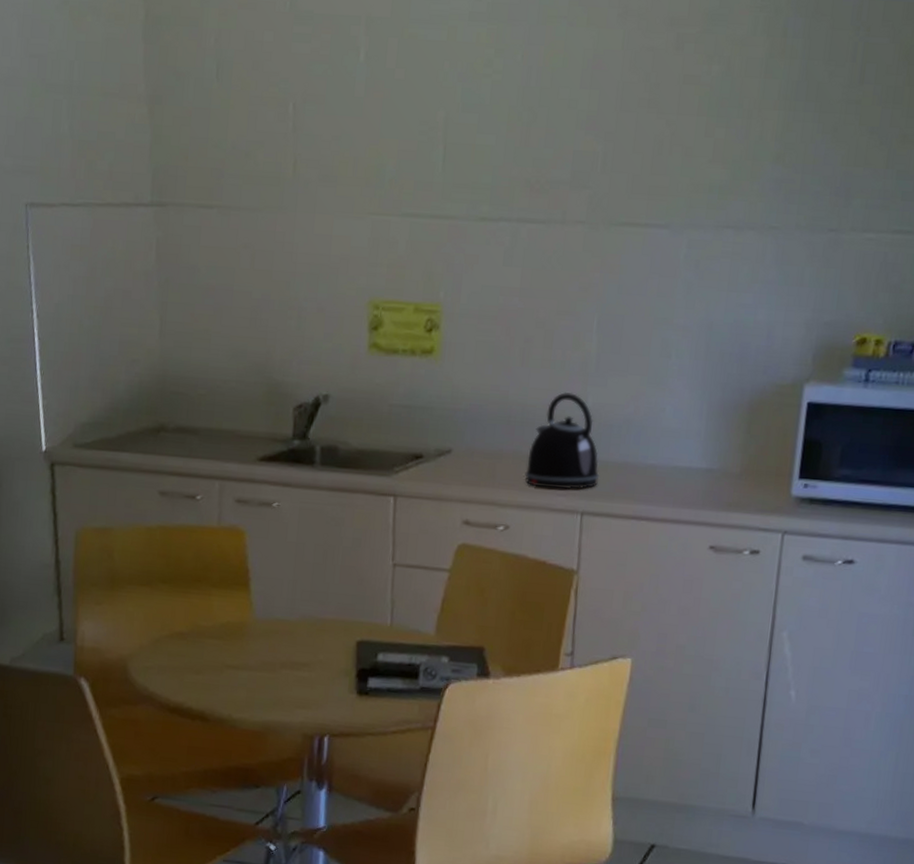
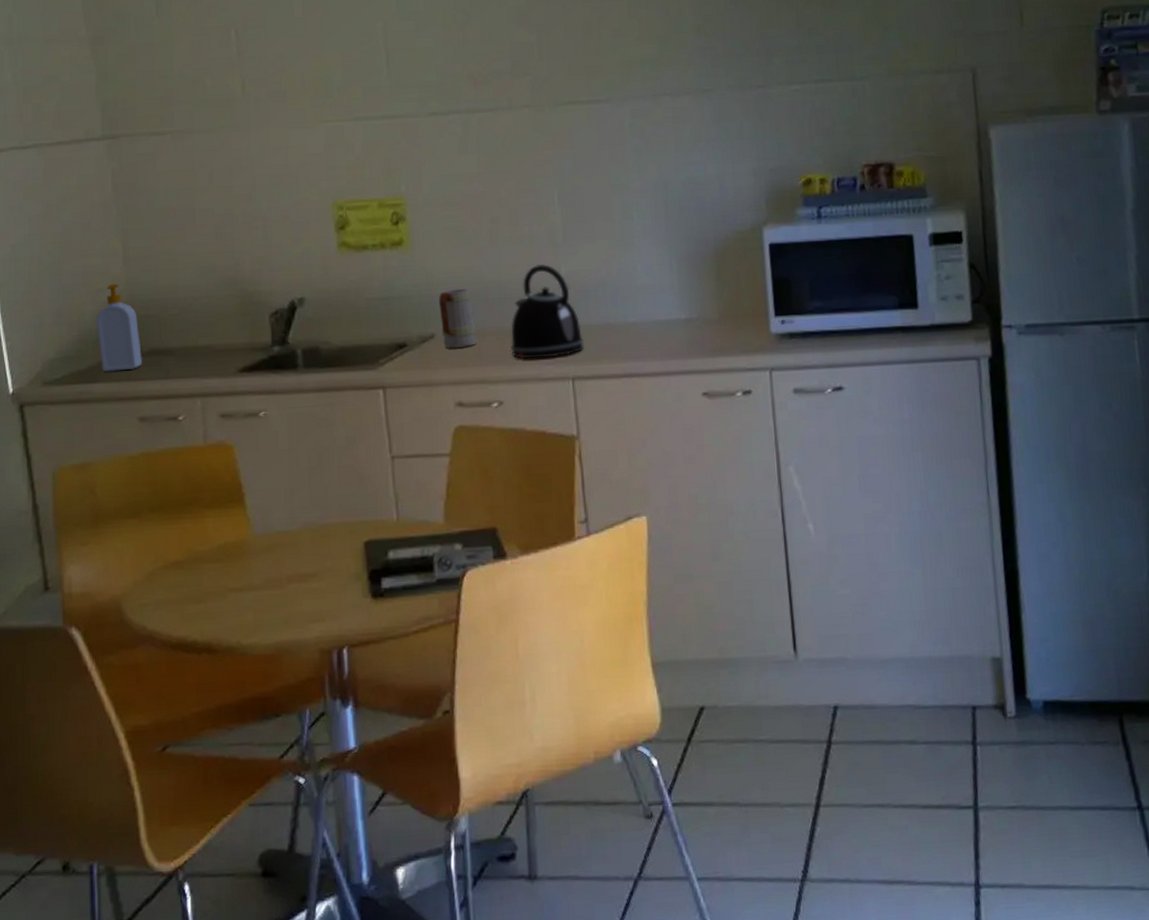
soap bottle: none [128,355,168,444] -> present [97,283,142,372]
mug: none [459,406,494,467] -> present [439,289,478,348]

